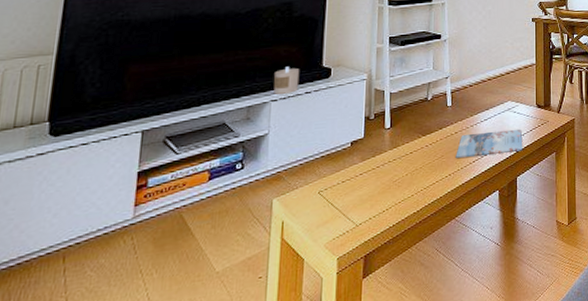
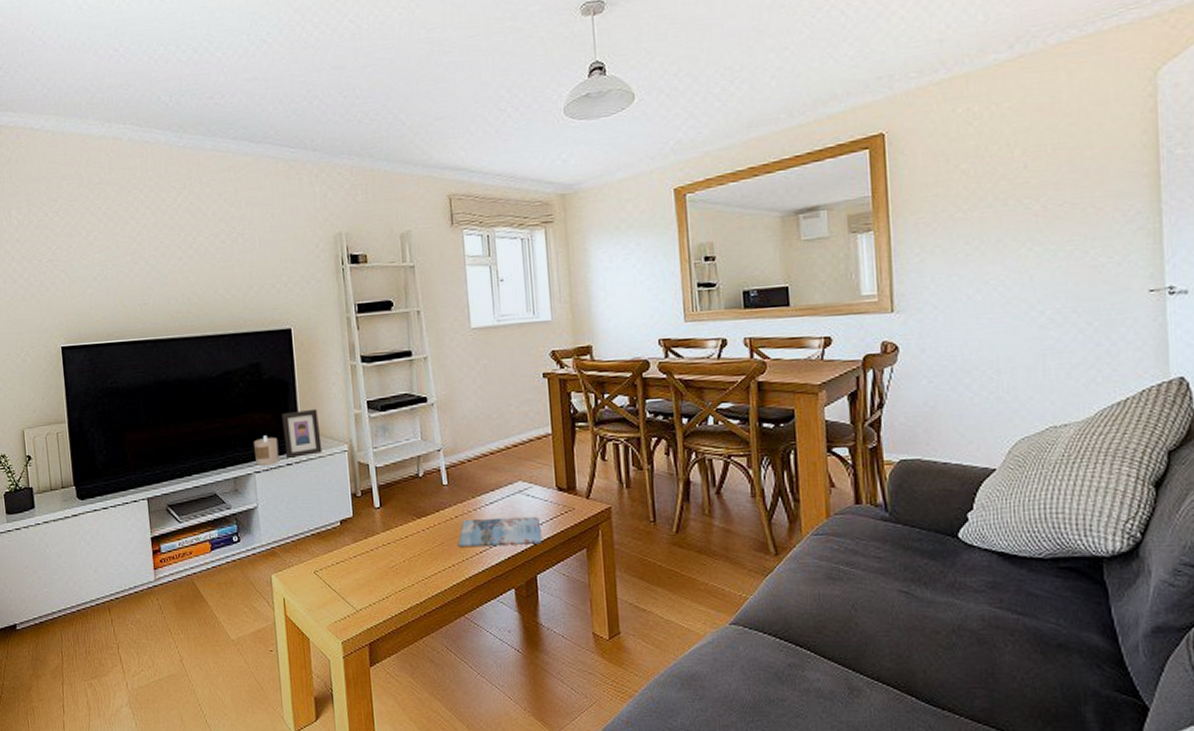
picture frame: none [305,43,343,88] -> present [281,408,322,459]

